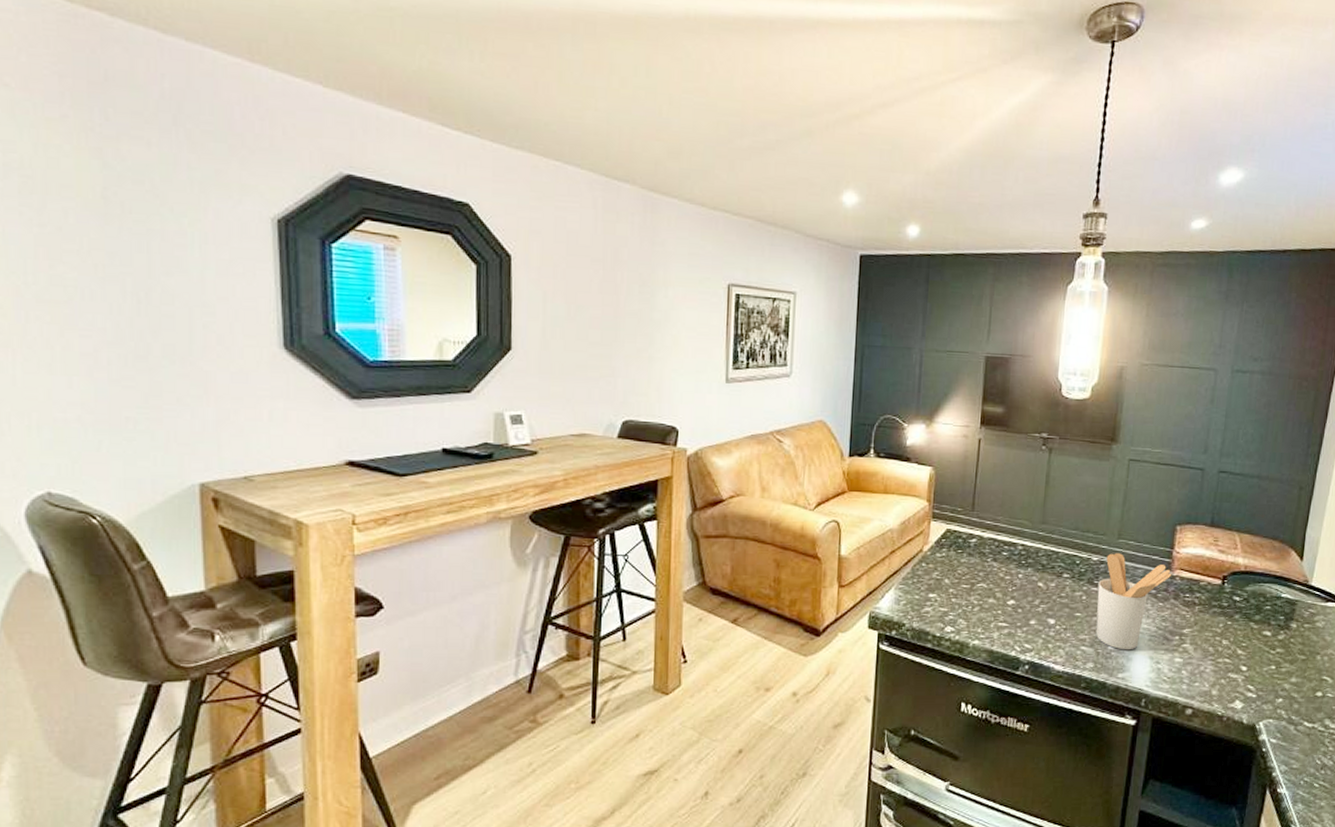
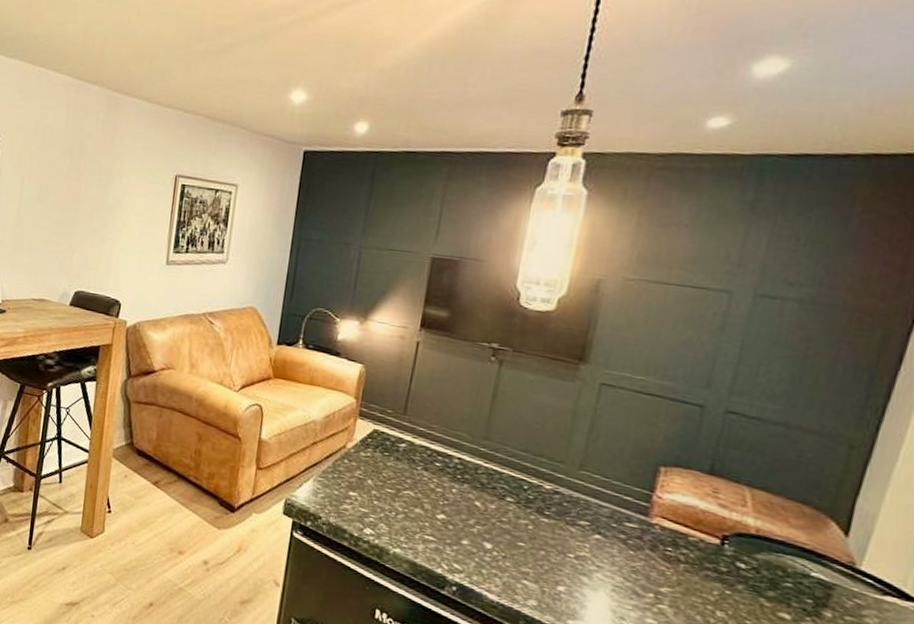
utensil holder: present [1095,553,1172,650] -> none [542,484,650,597]

